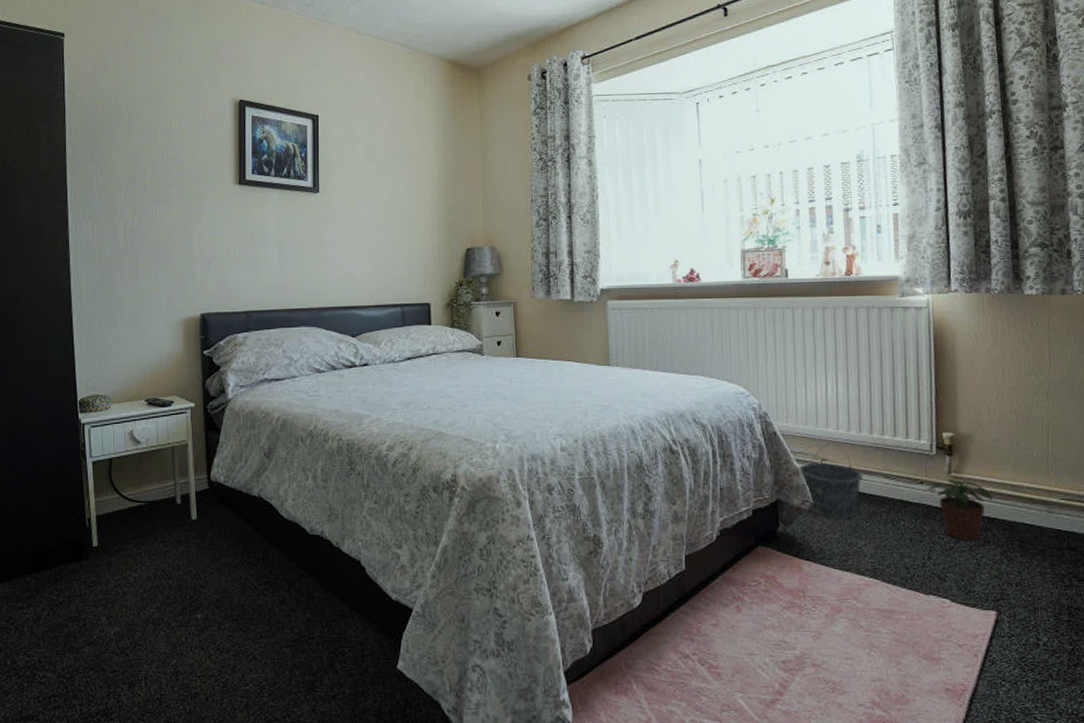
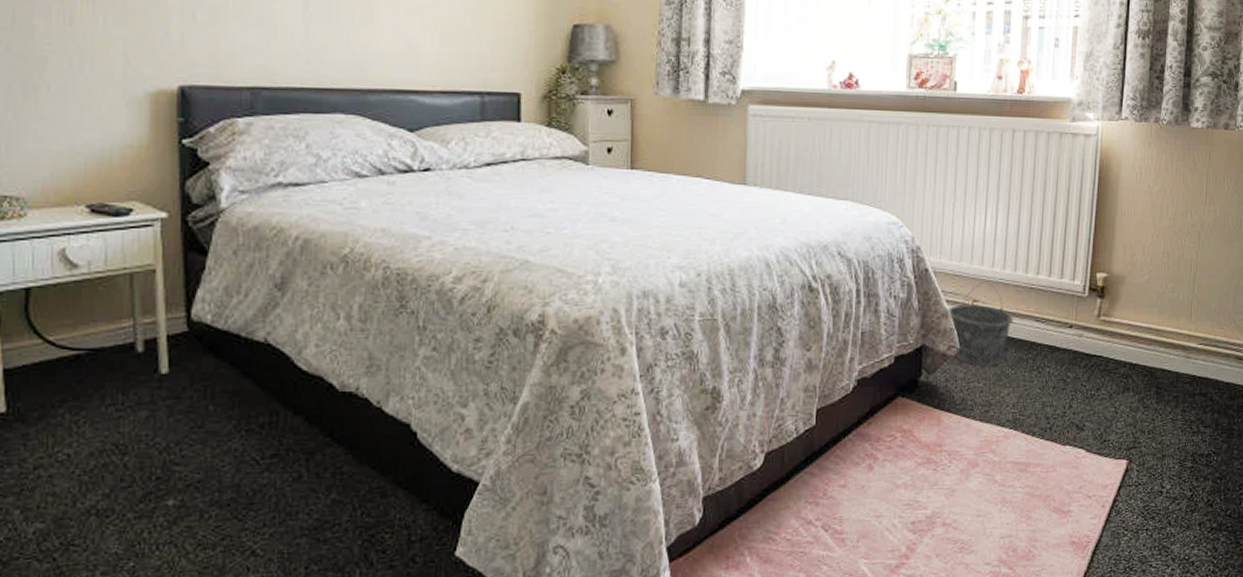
potted plant: present [928,479,993,542] -> none [1076,323,1137,389]

